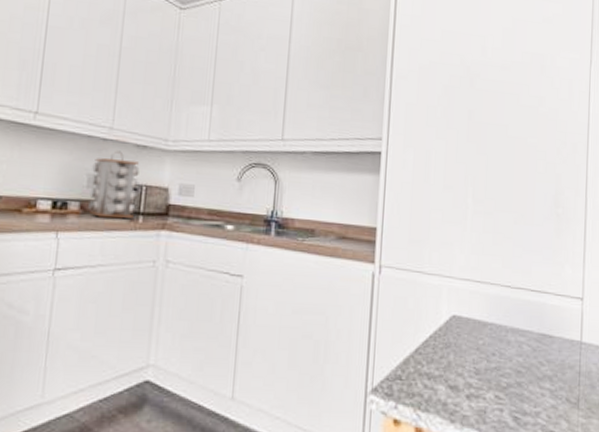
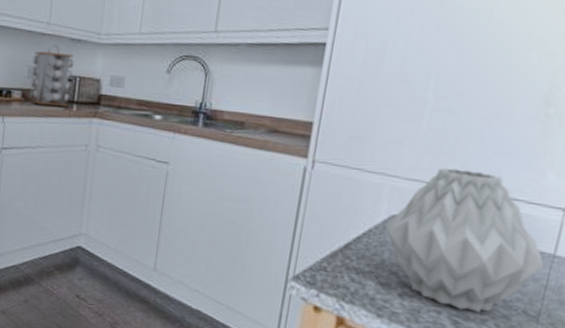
vase: none [448,266,575,405] -> present [385,167,544,312]

